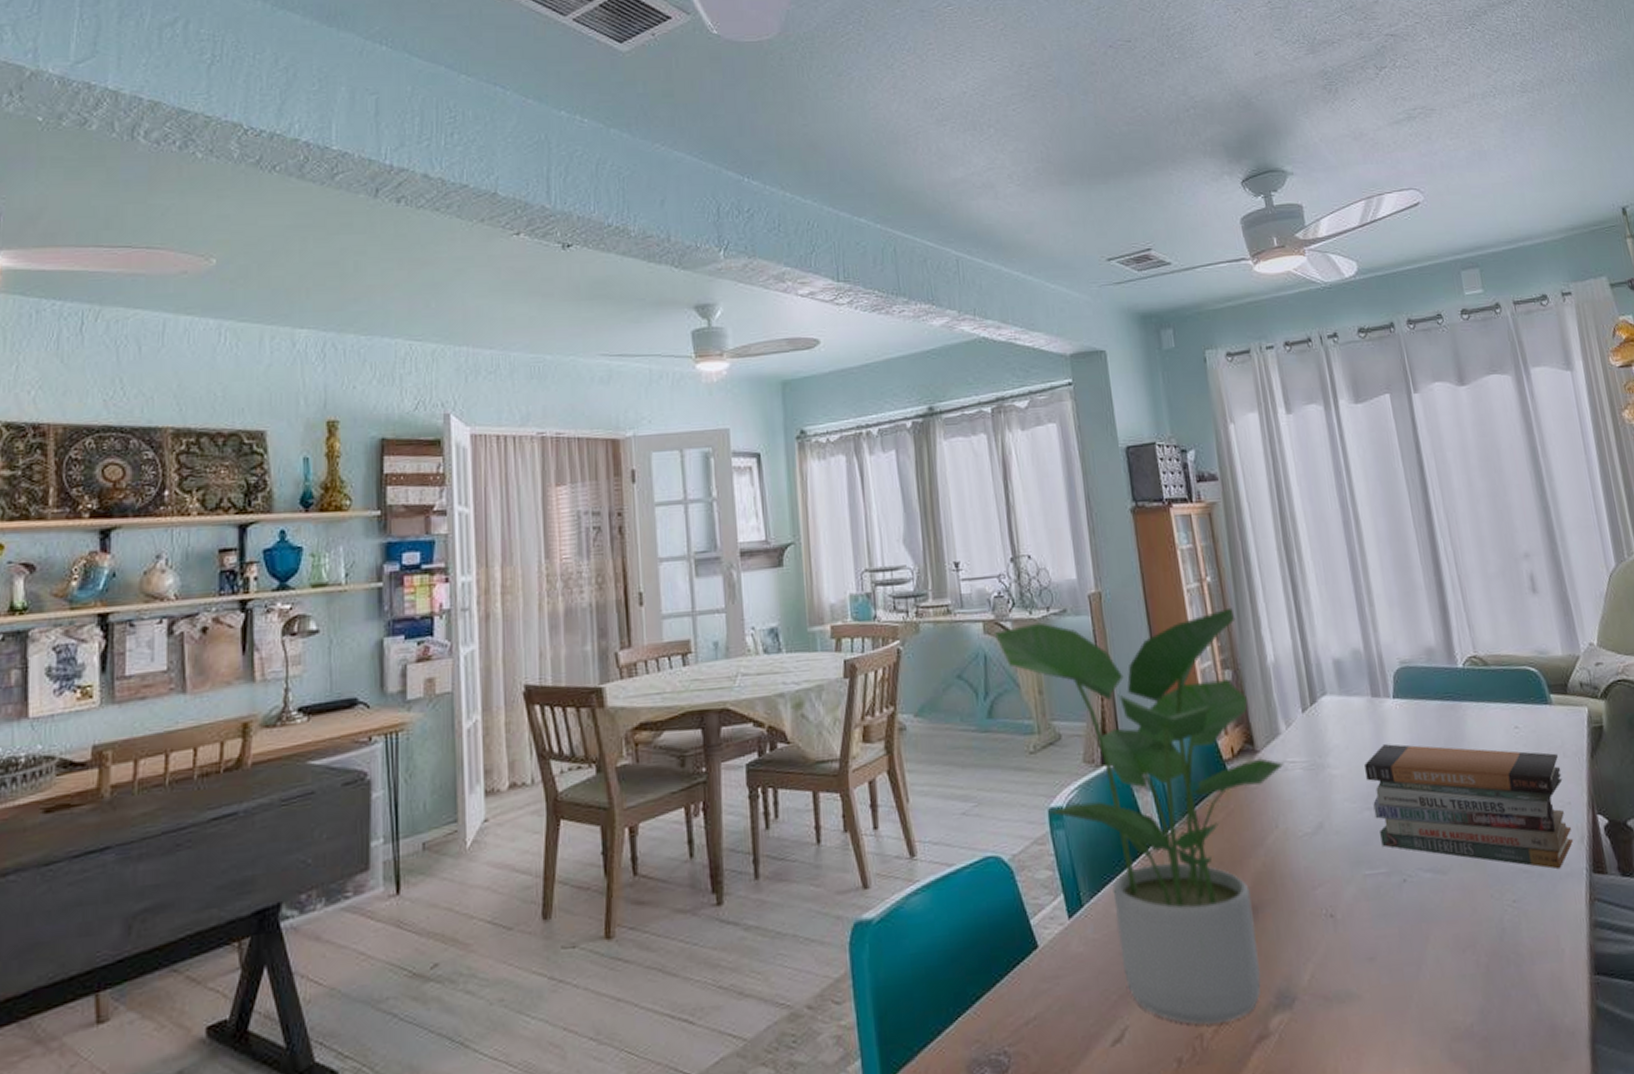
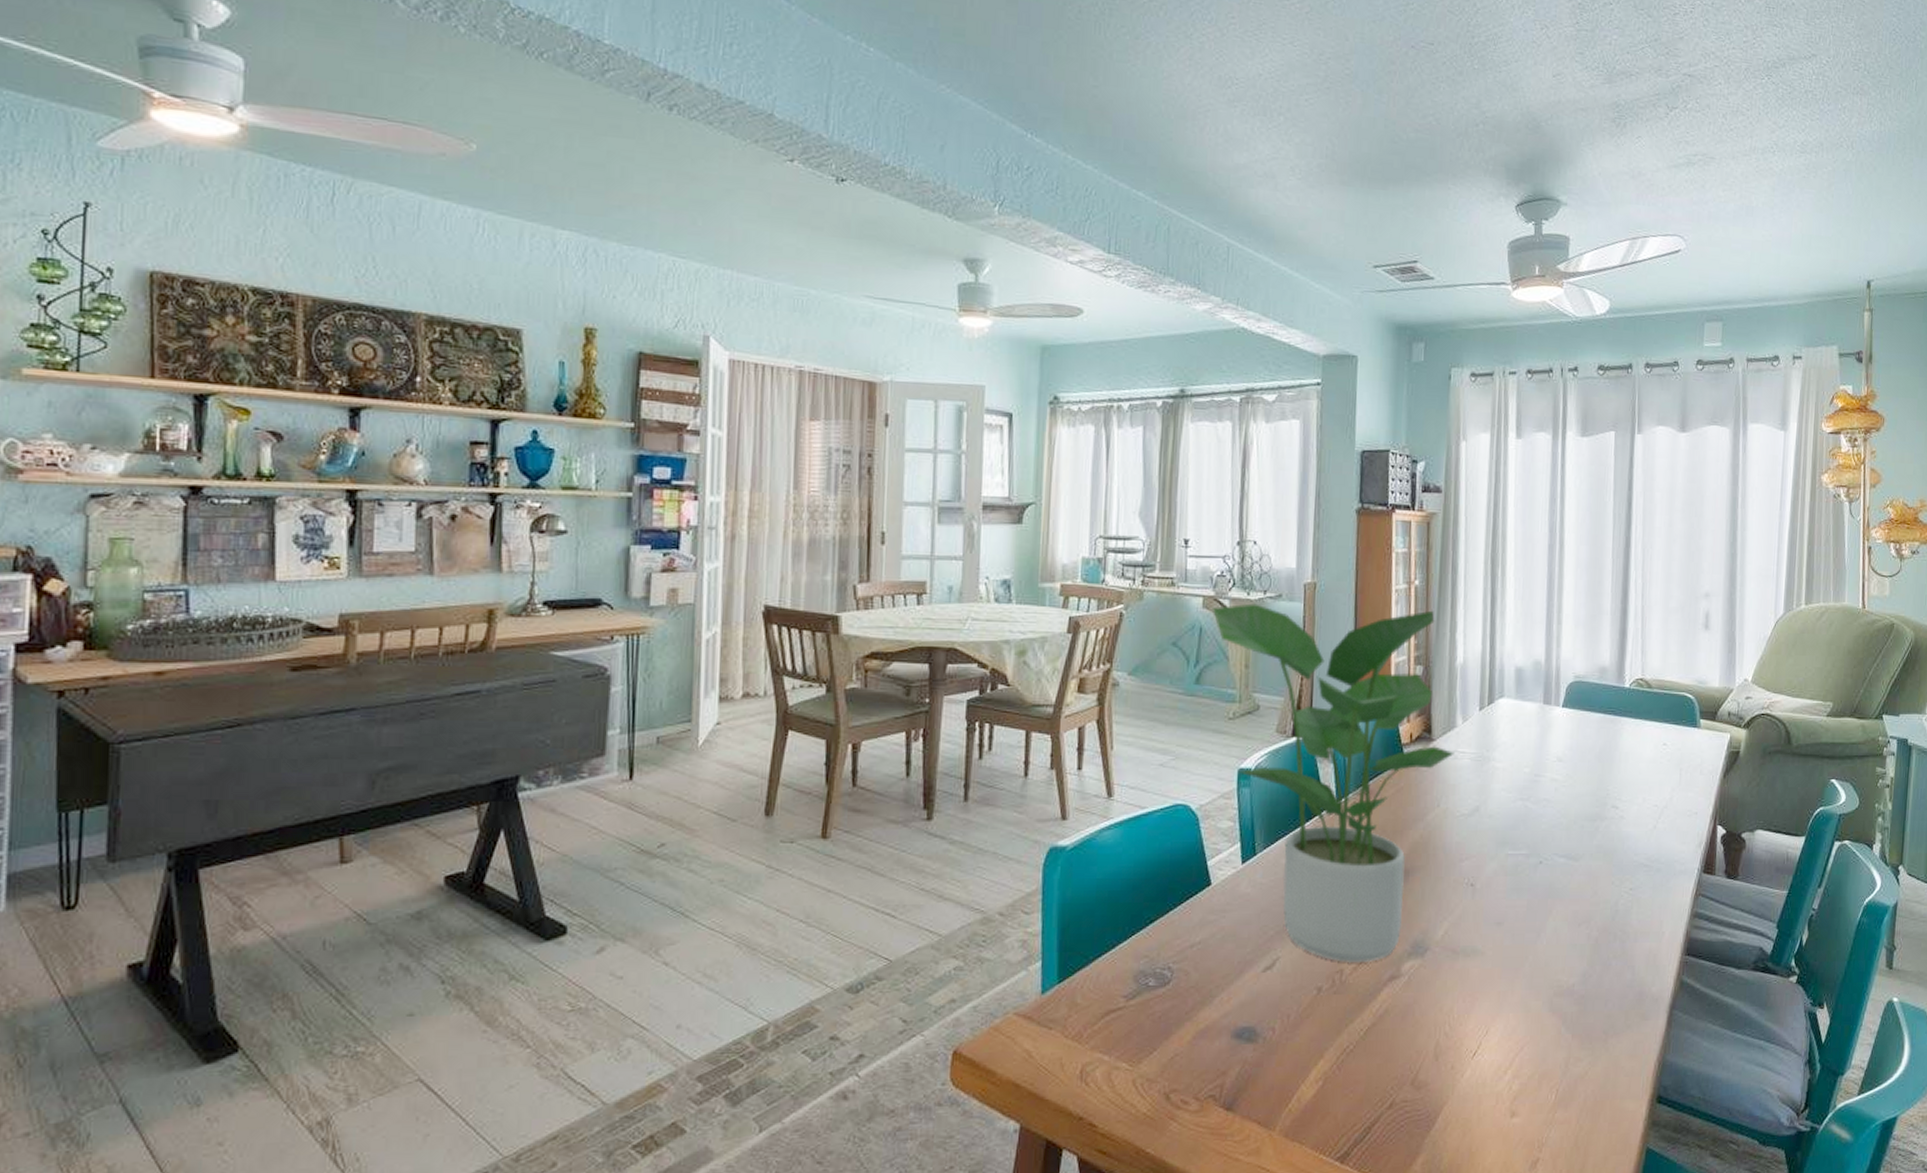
book stack: present [1364,744,1573,870] -> none [1525,746,1696,867]

